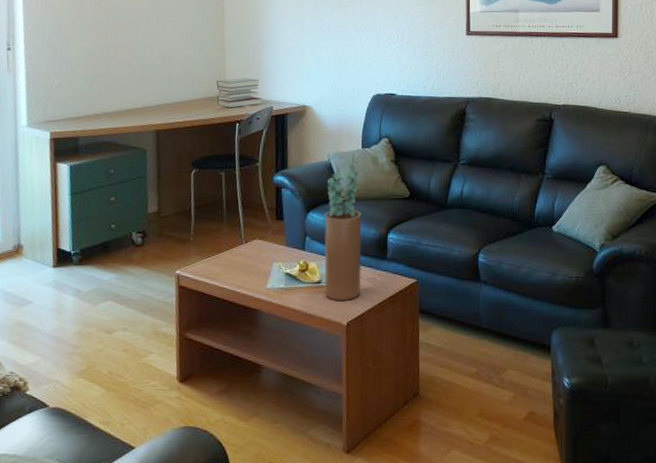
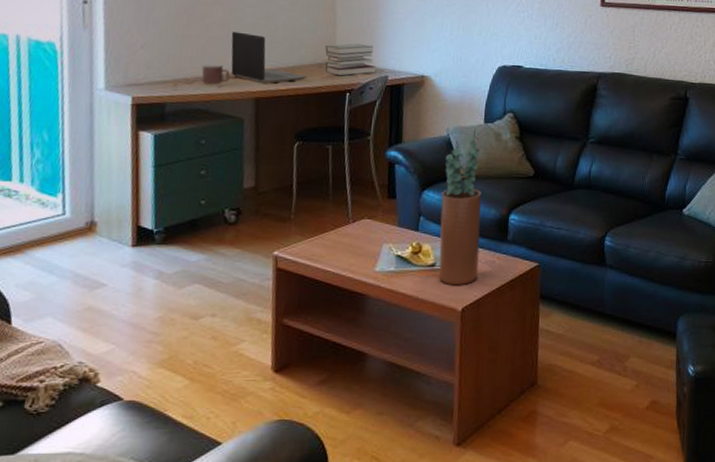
mug: none [109,100,134,121] -> present [201,64,230,86]
laptop computer: none [134,71,201,118] -> present [231,31,307,85]

